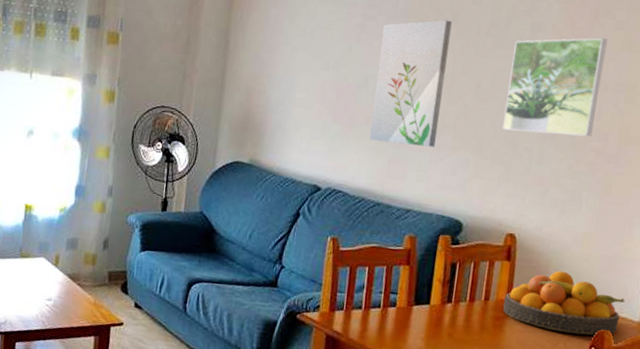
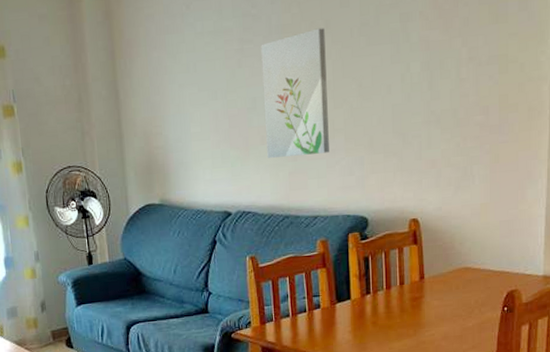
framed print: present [502,38,608,137] -> none [387,15,474,123]
fruit bowl: present [502,270,625,336] -> none [417,243,528,300]

